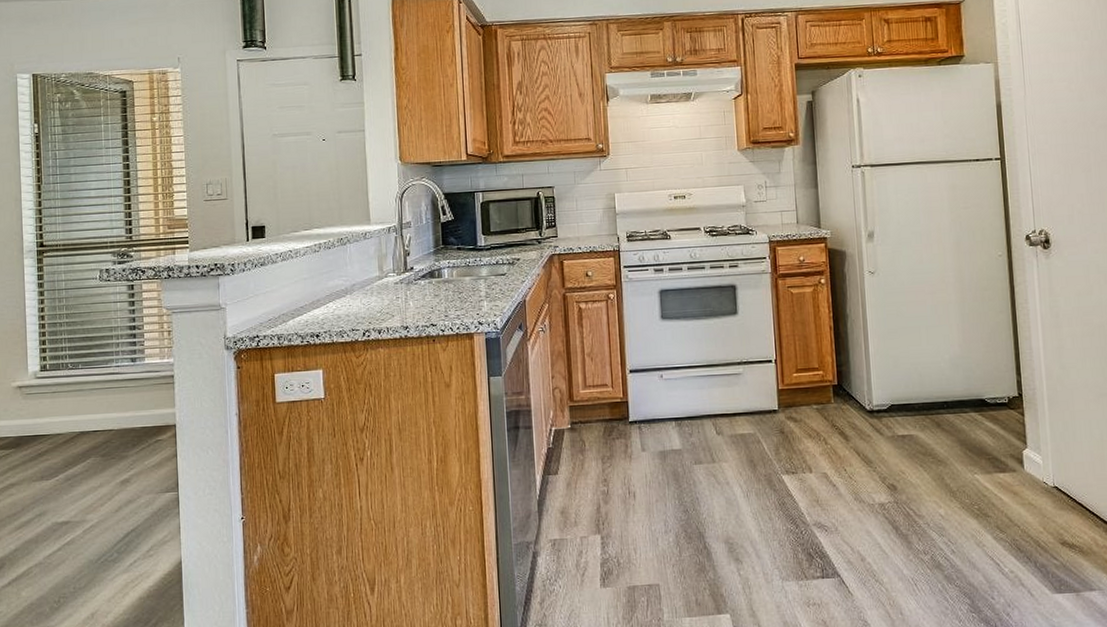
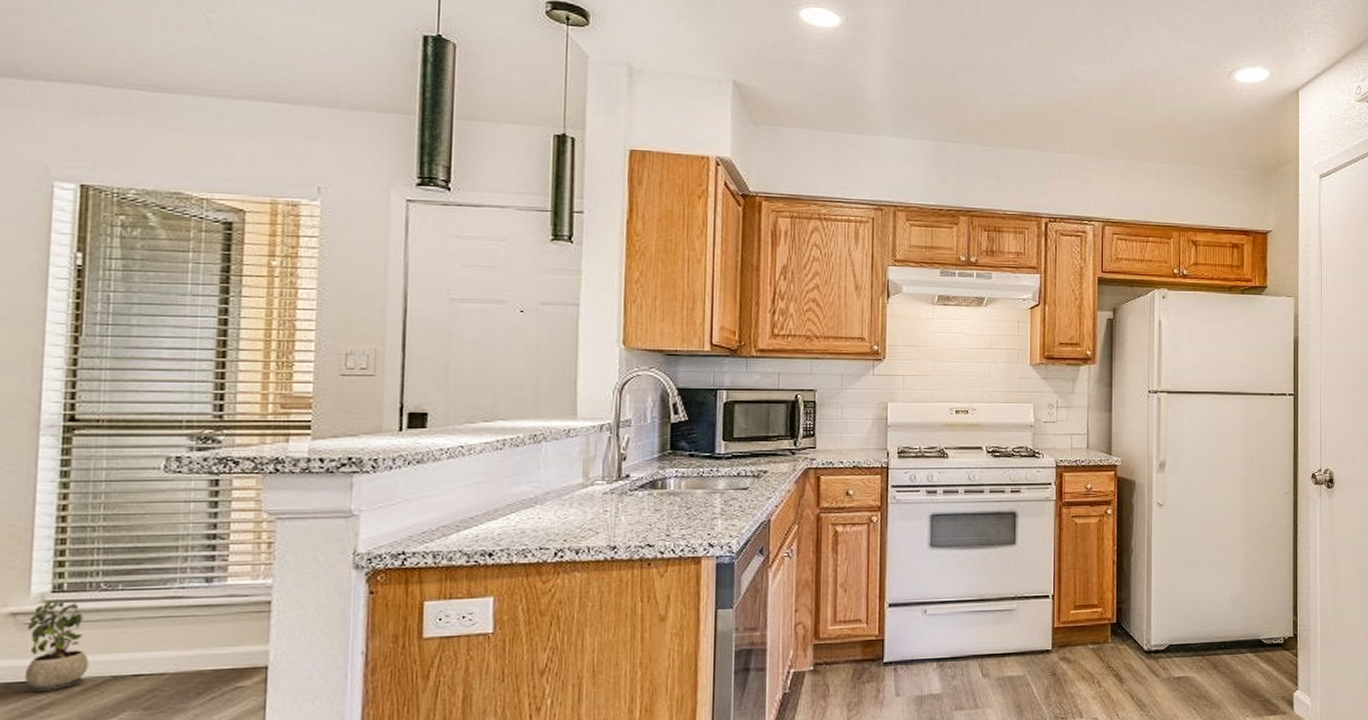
potted plant: none [28,376,66,443] -> present [24,599,89,693]

